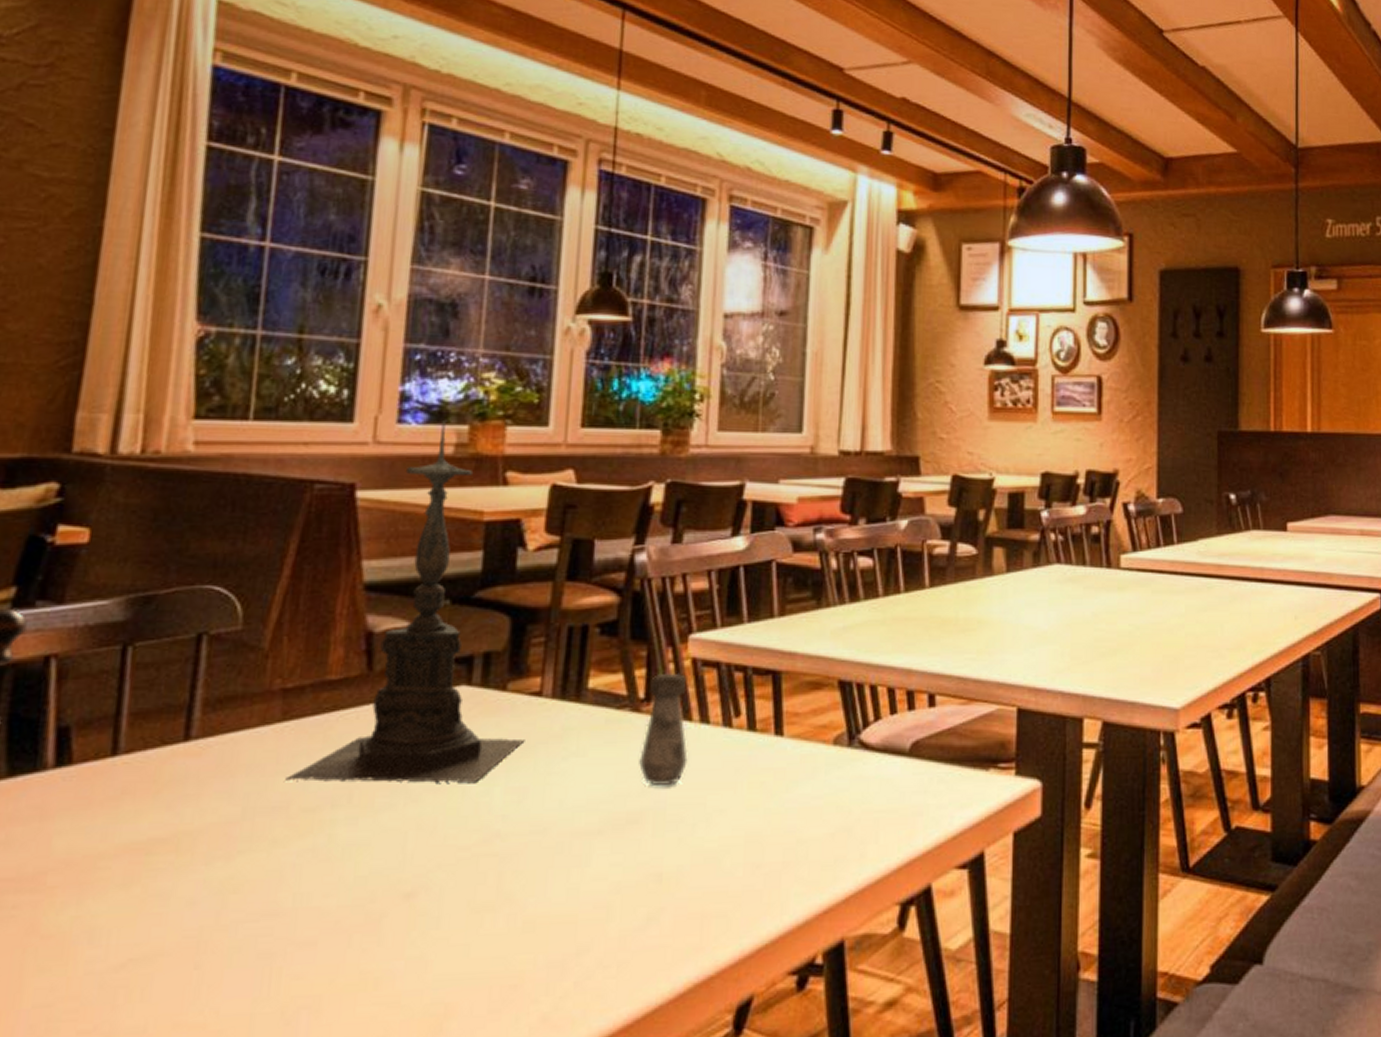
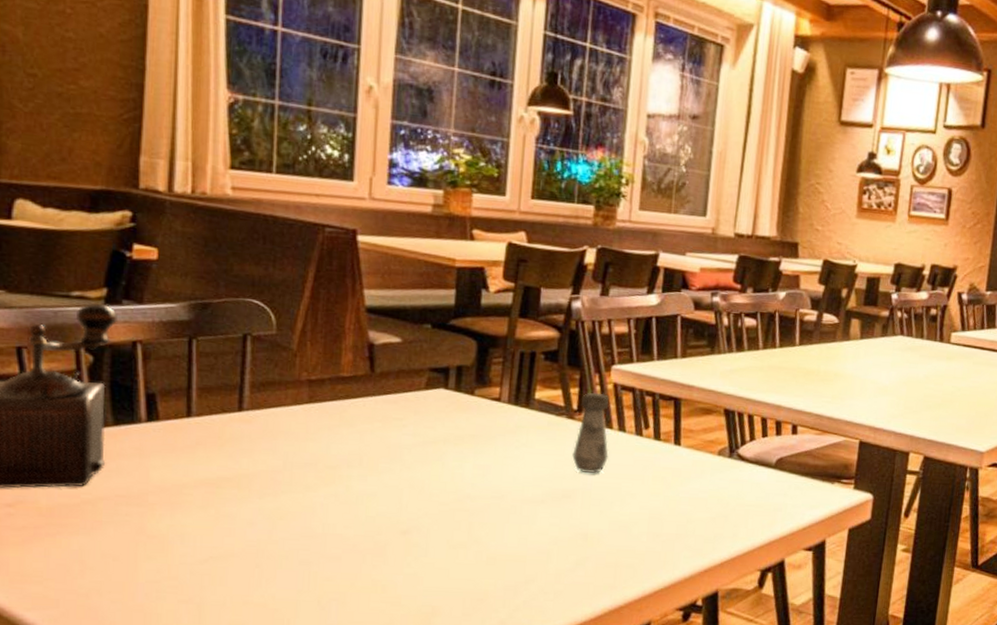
candle holder: present [285,419,525,784] -> none [313,184,488,460]

